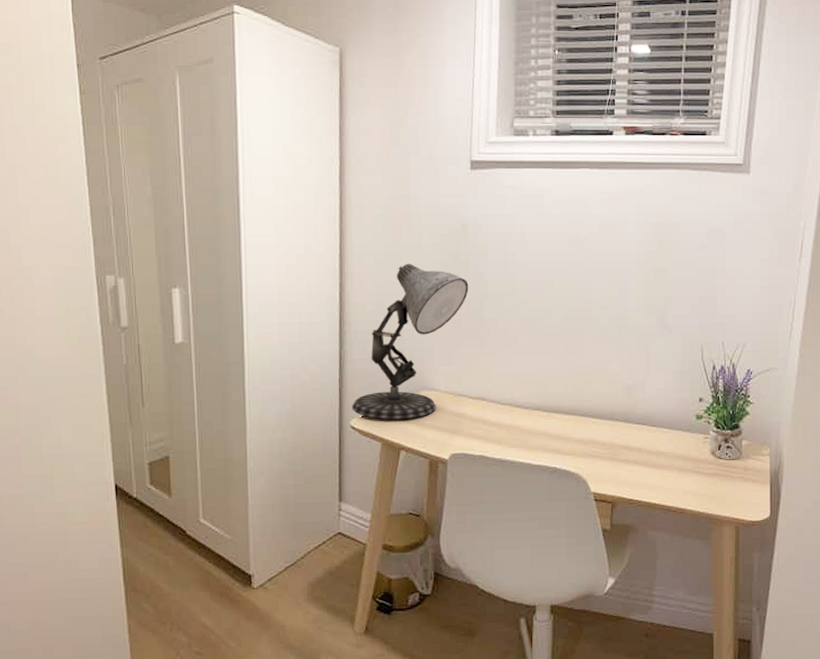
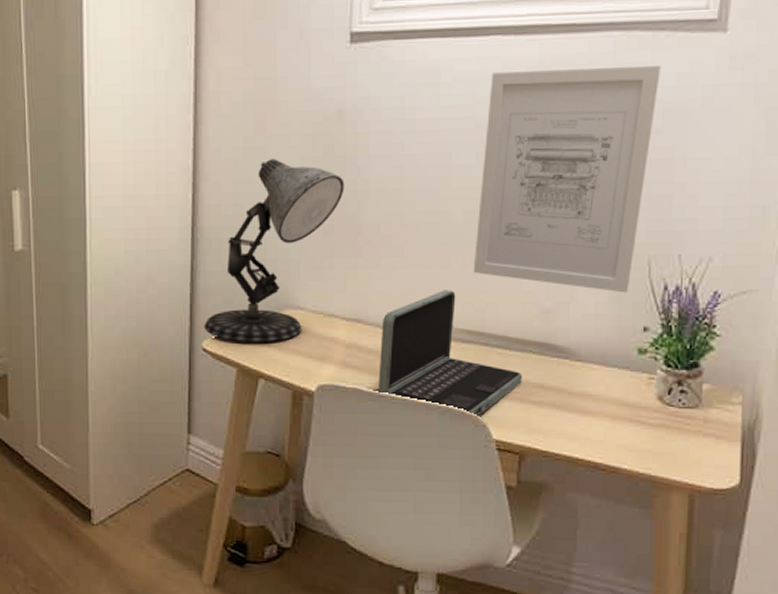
laptop: none [494,372,612,476] -> present [371,290,522,419]
wall art: none [572,197,705,372] -> present [473,66,661,293]

